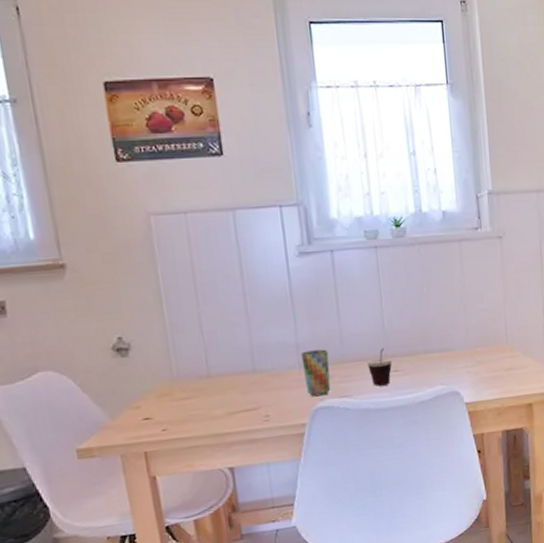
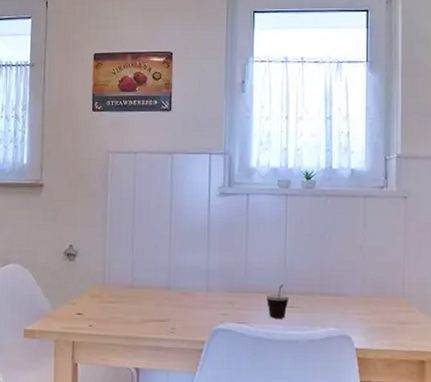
cup: present [301,349,331,397] -> none [209,277,233,319]

